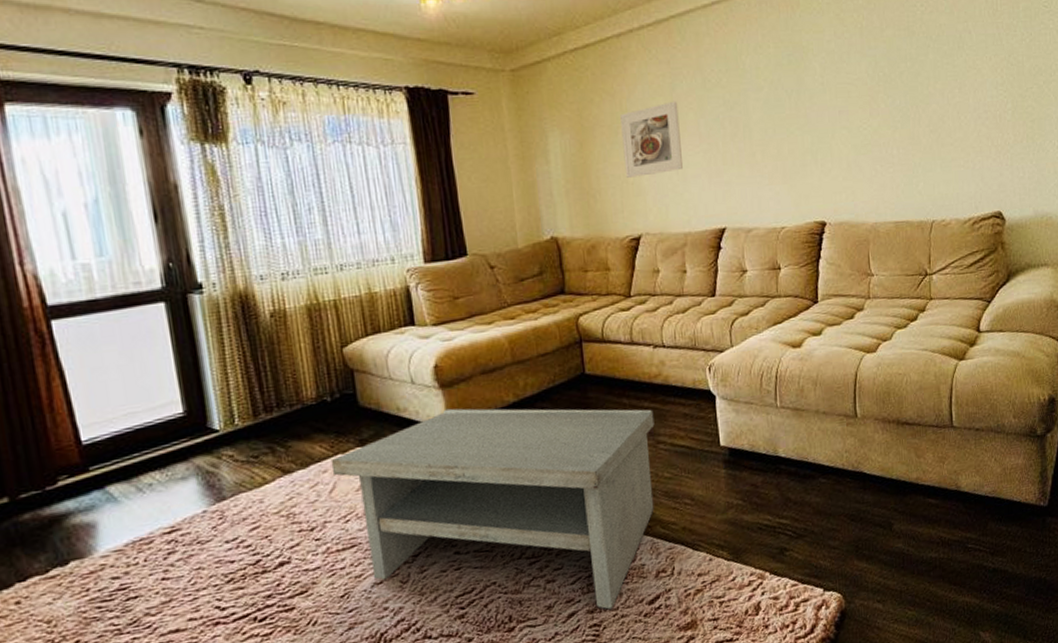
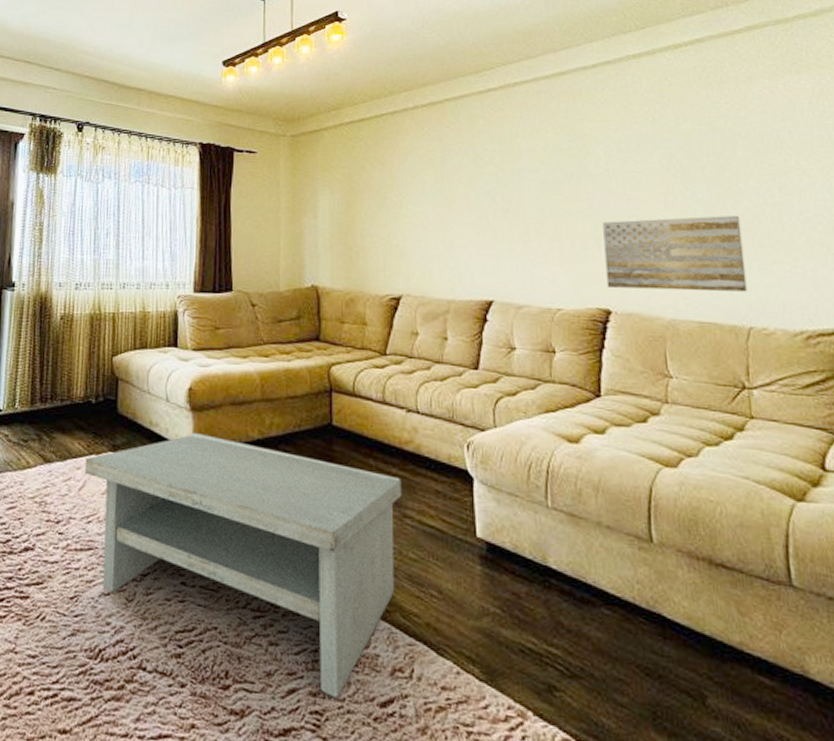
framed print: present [620,101,684,178] -> none [389,174,451,240]
wall art: none [819,118,932,200] -> present [603,215,748,292]

